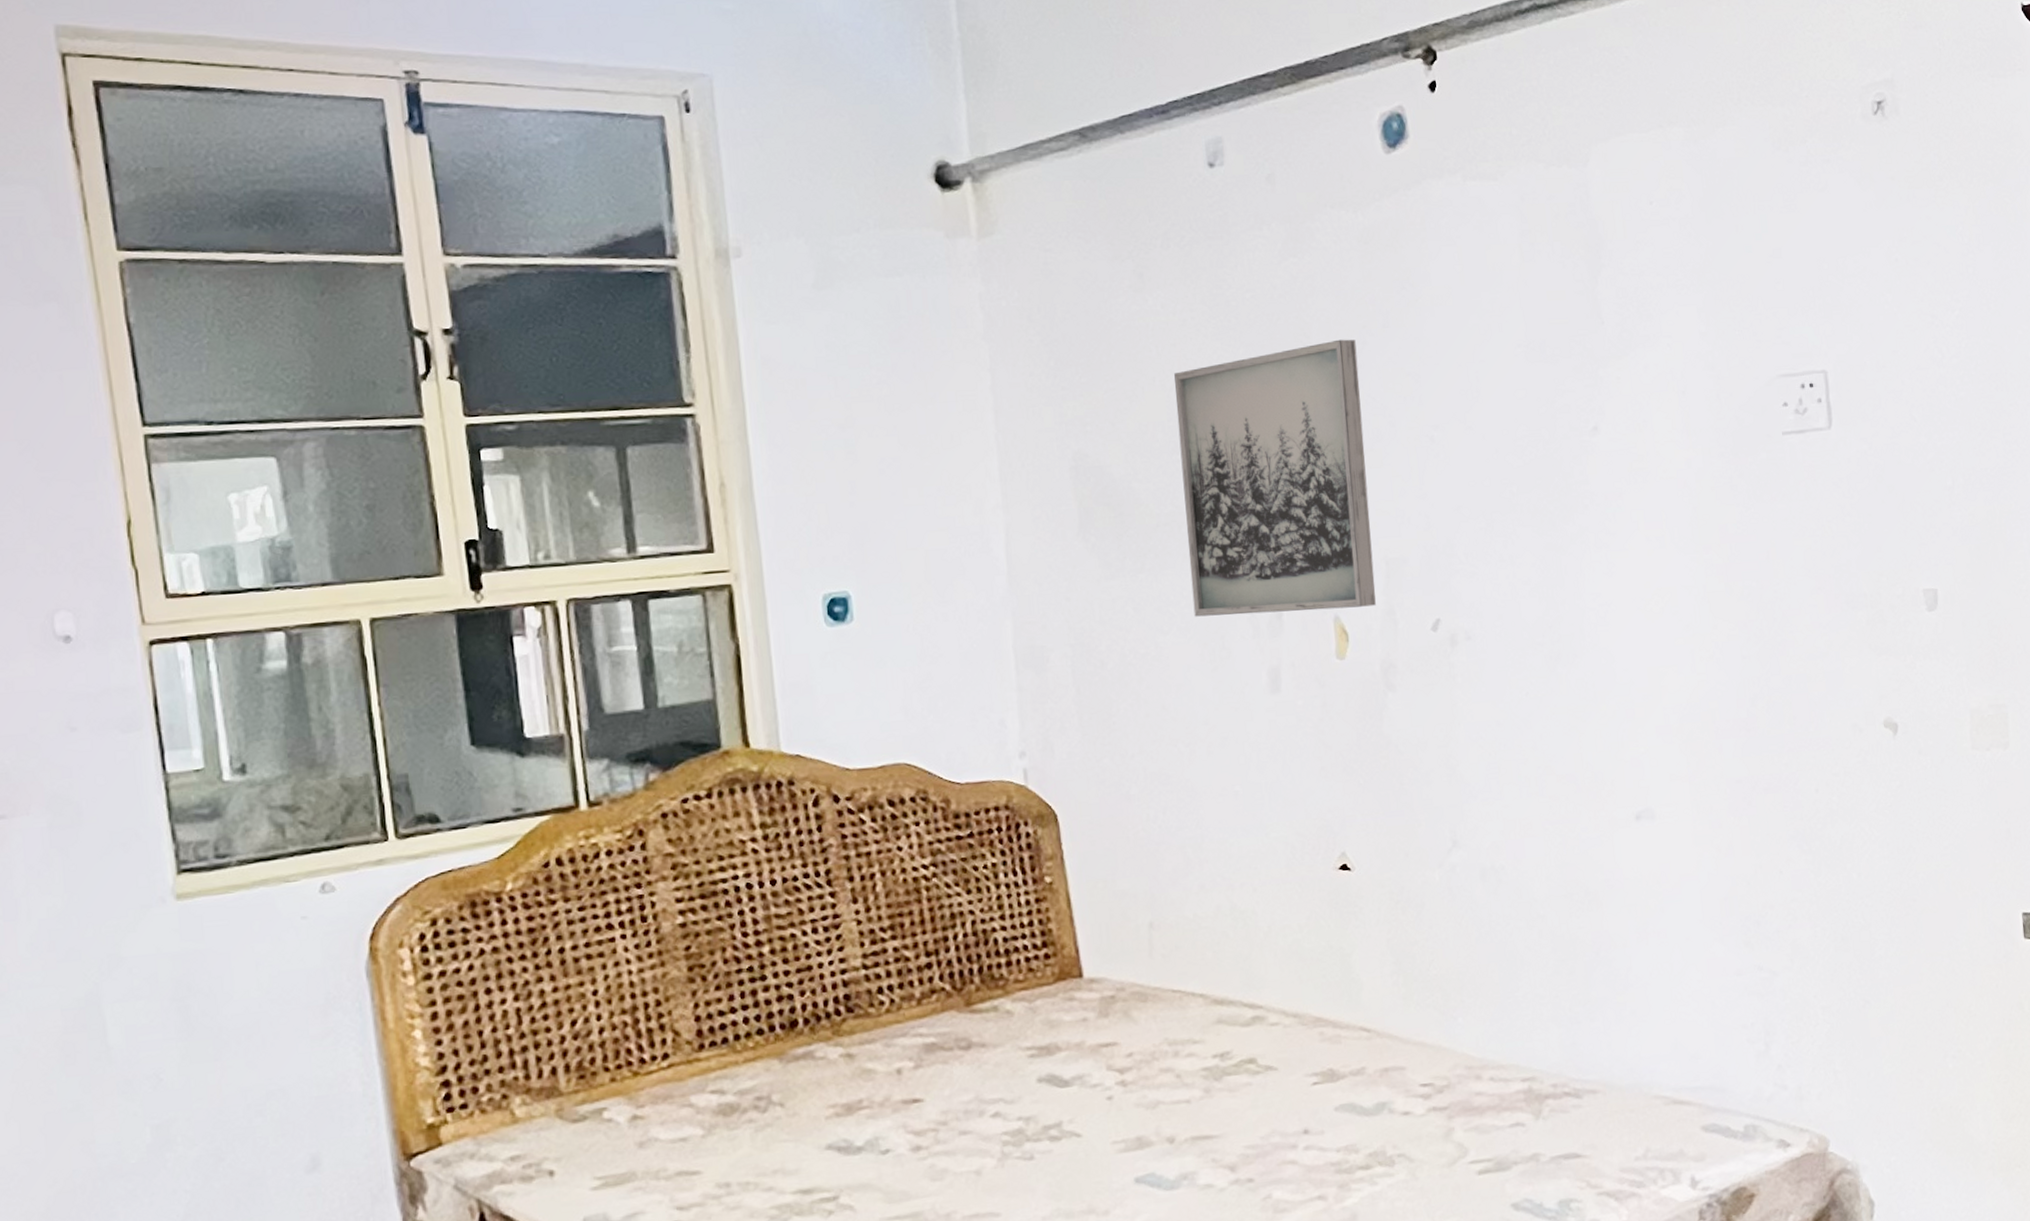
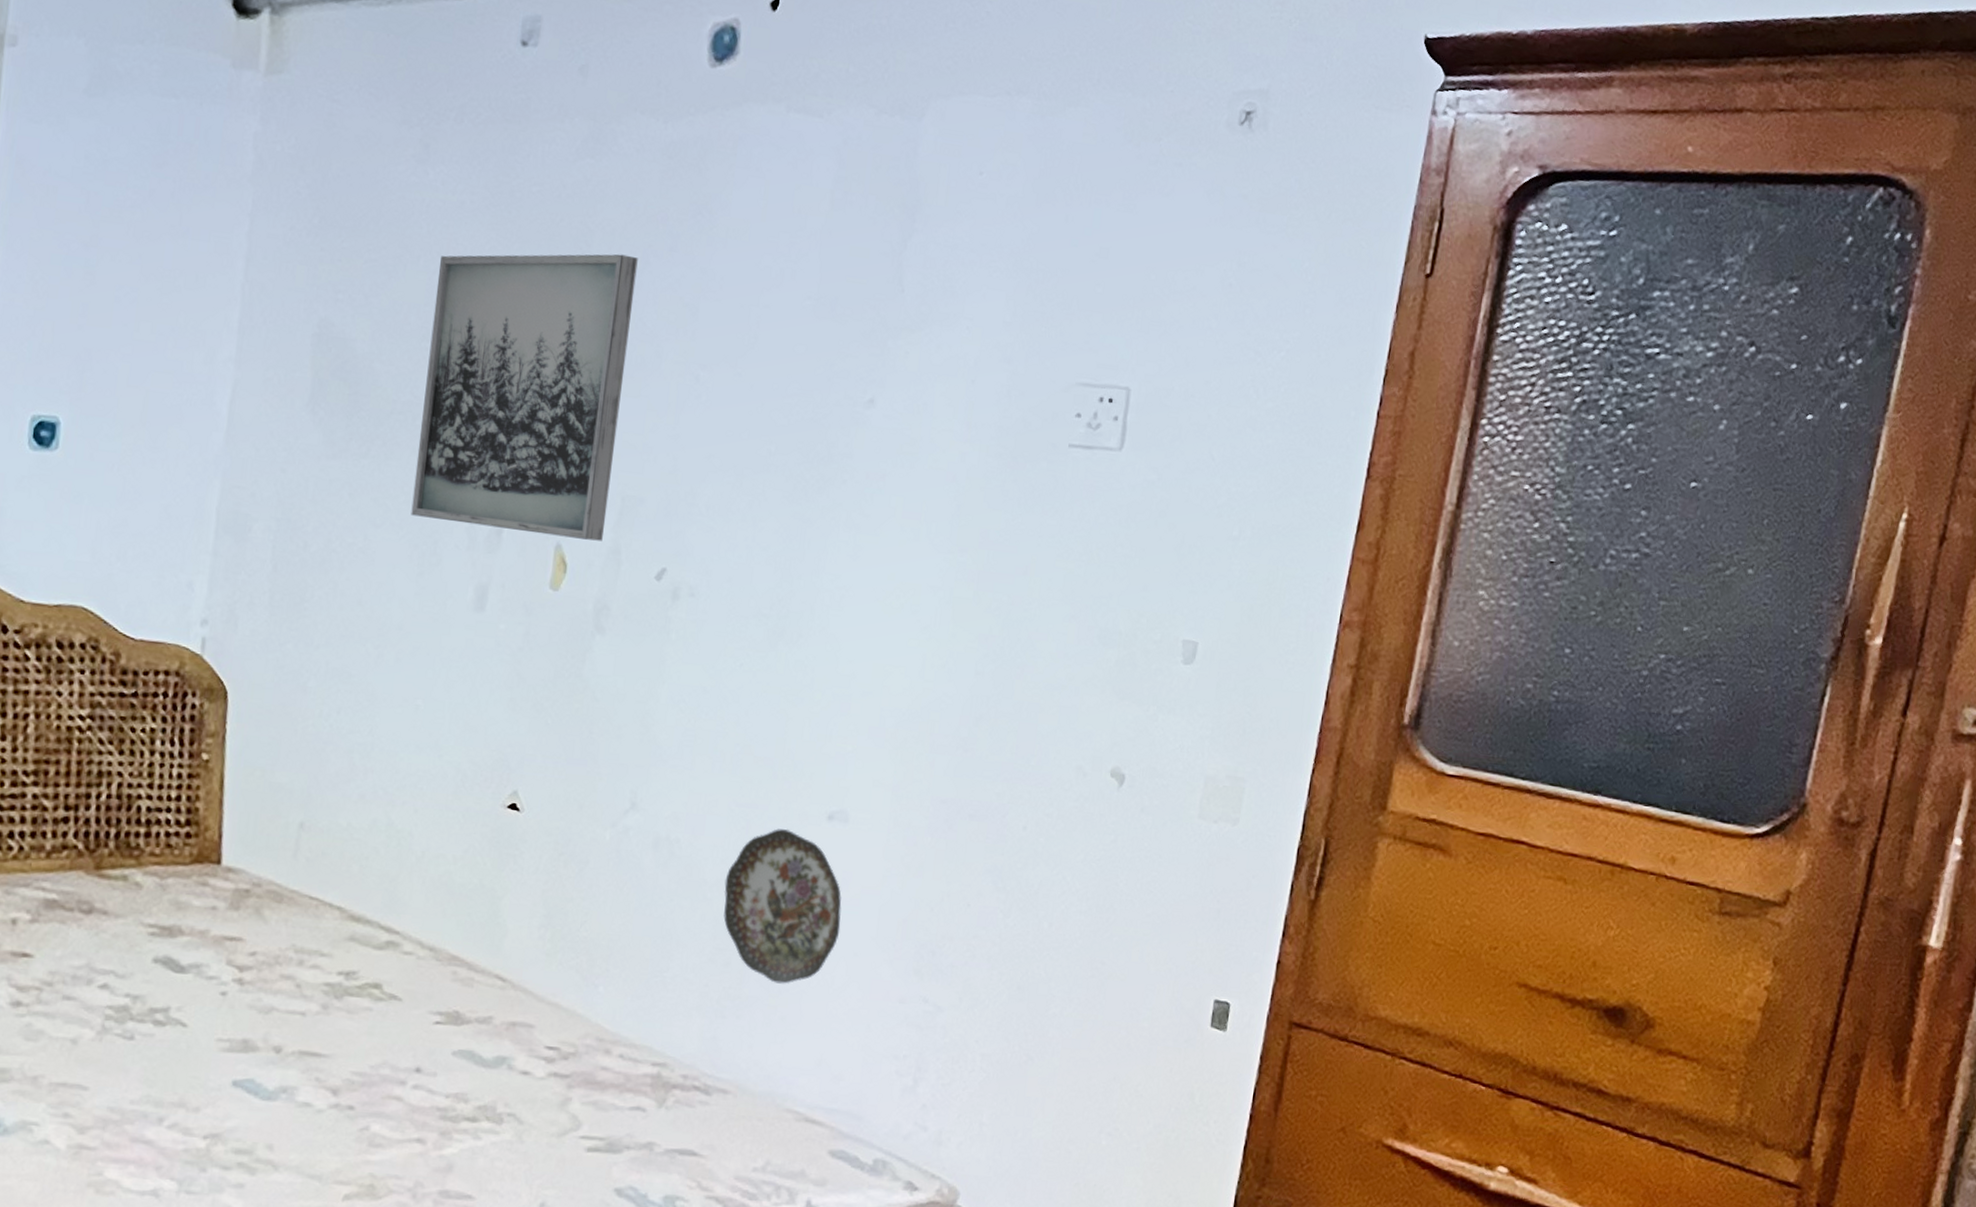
decorative plate: none [1553,835,1669,981] -> present [723,828,842,984]

